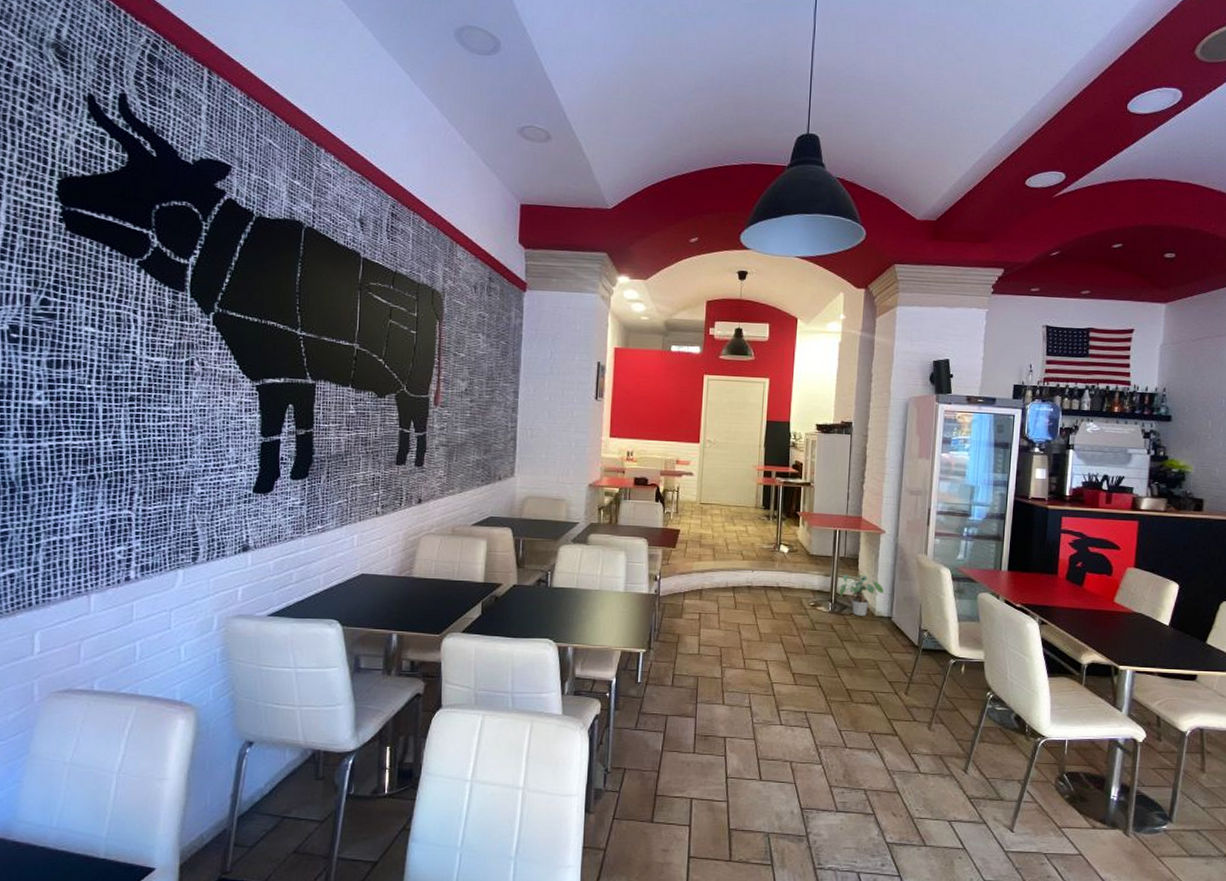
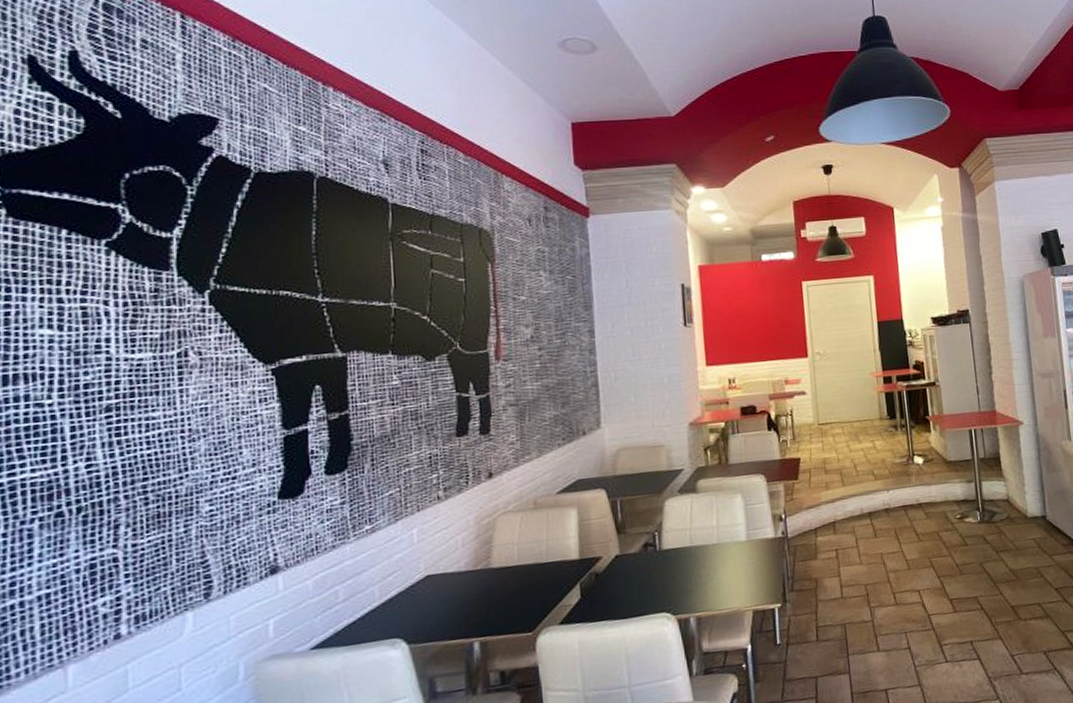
potted plant: present [838,574,884,616] -> none [983,474,1033,521]

